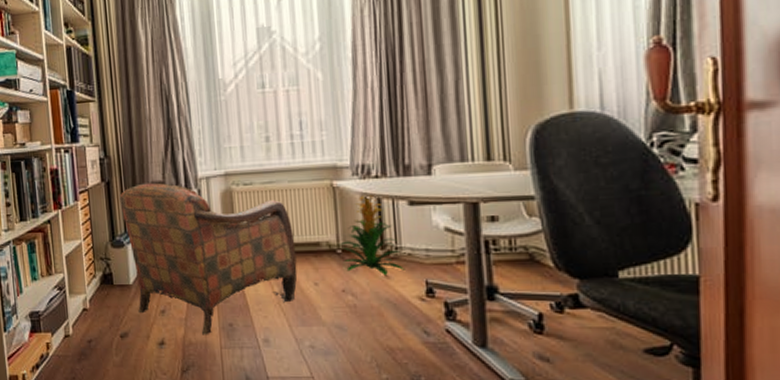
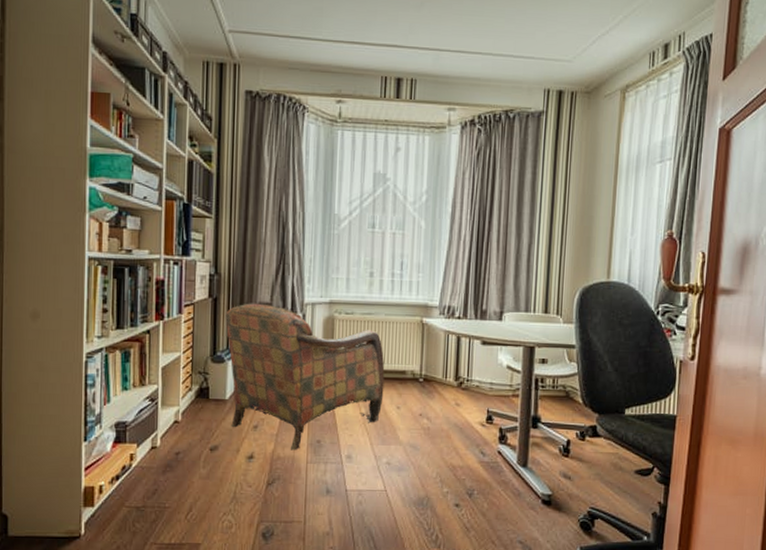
indoor plant: present [338,194,405,275] -> none [421,332,473,403]

